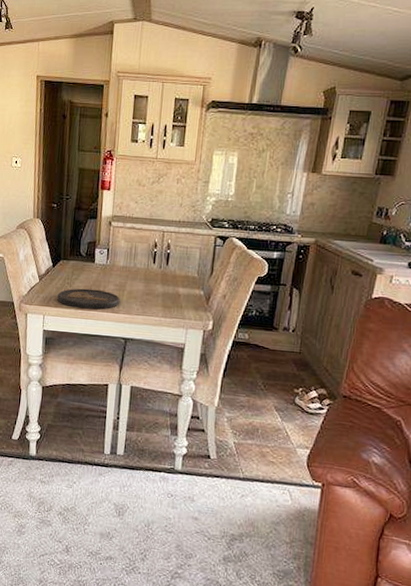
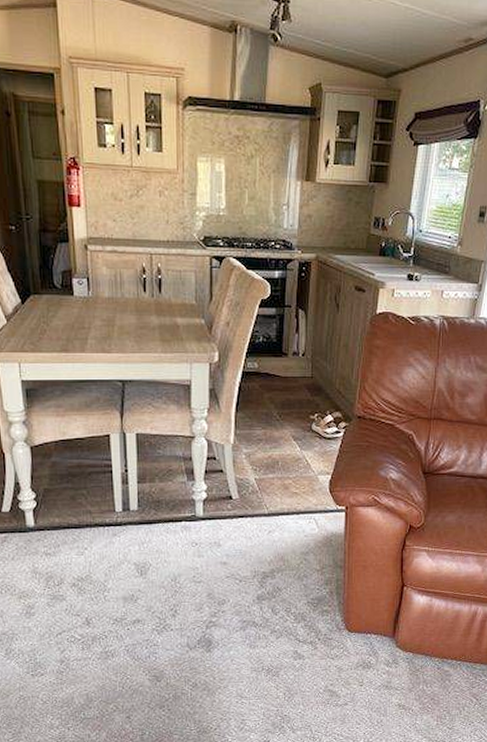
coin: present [57,288,121,310] -> none [33,327,111,351]

